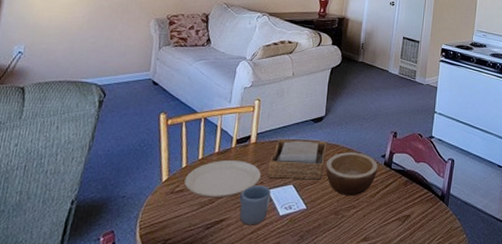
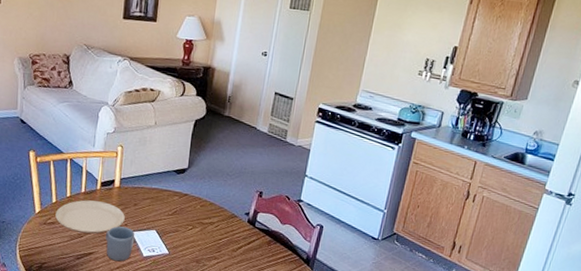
napkin holder: present [267,139,327,180] -> none [131,186,190,229]
bowl: present [325,152,378,196] -> none [187,205,241,248]

